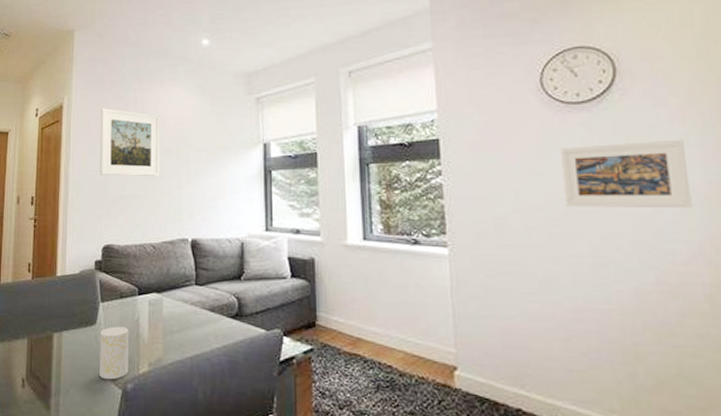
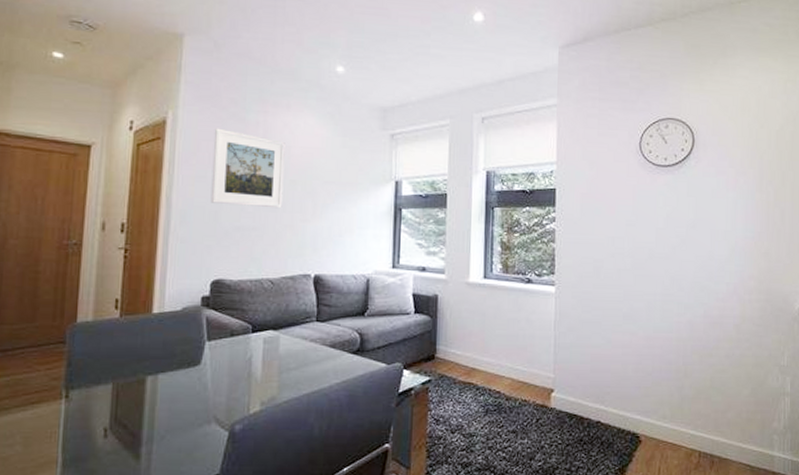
cup: present [99,326,129,380] -> none [203,366,239,422]
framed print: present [560,139,692,209] -> none [647,202,734,258]

